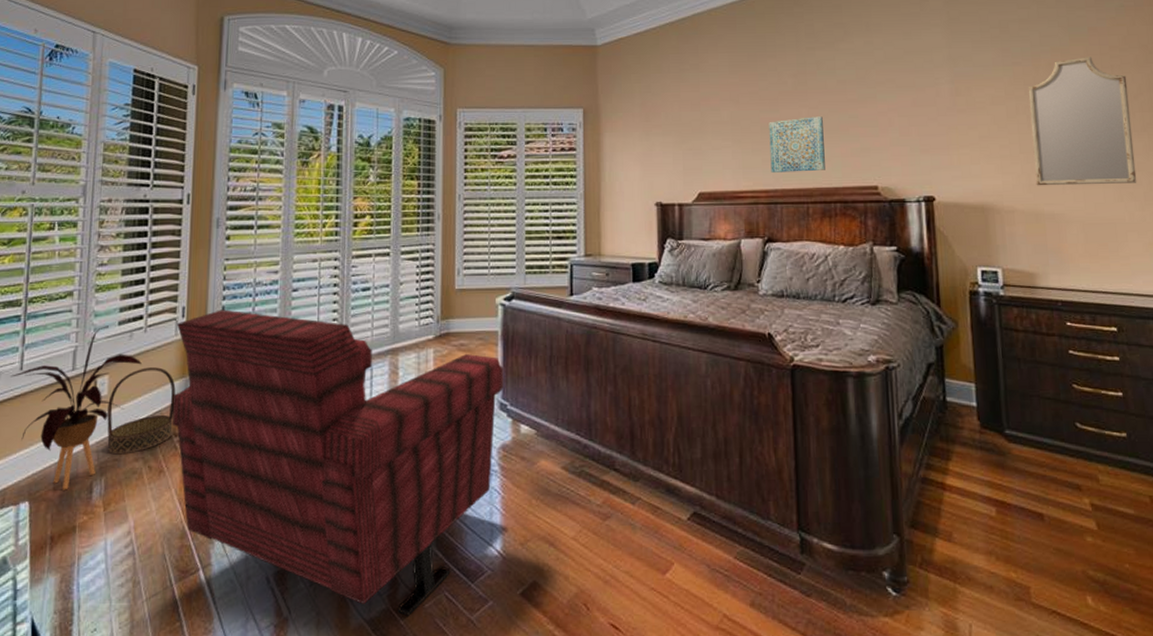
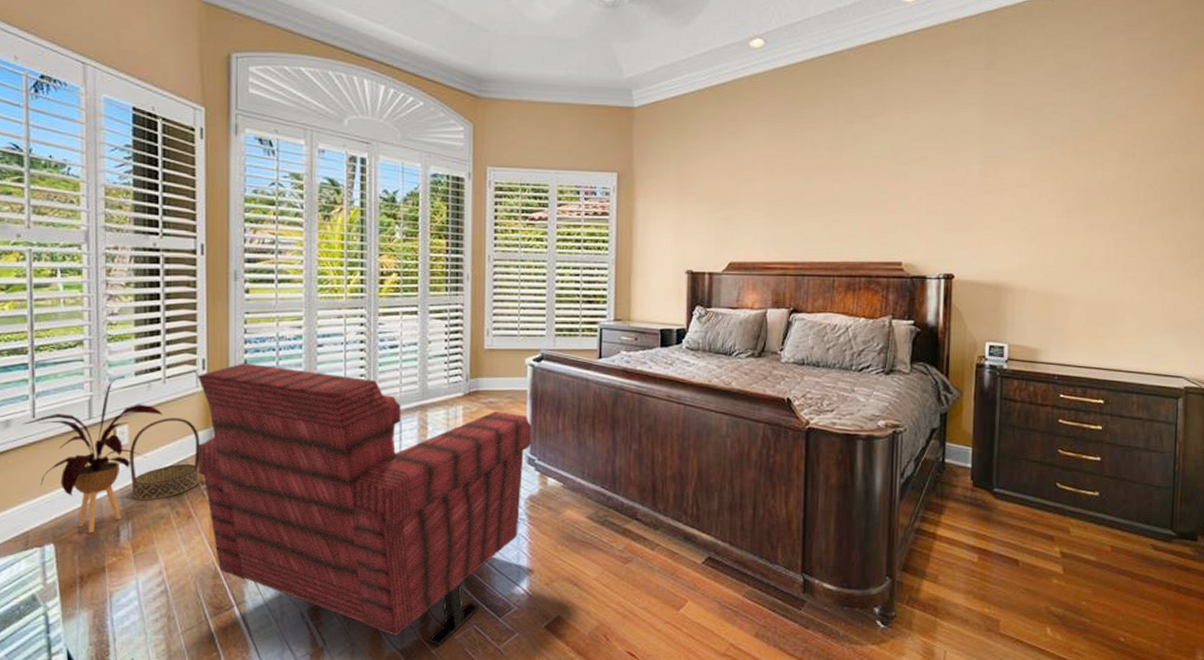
wall art: present [769,116,825,173] -> none [801,191,855,246]
home mirror: present [1028,57,1137,186] -> none [1049,144,1146,269]

